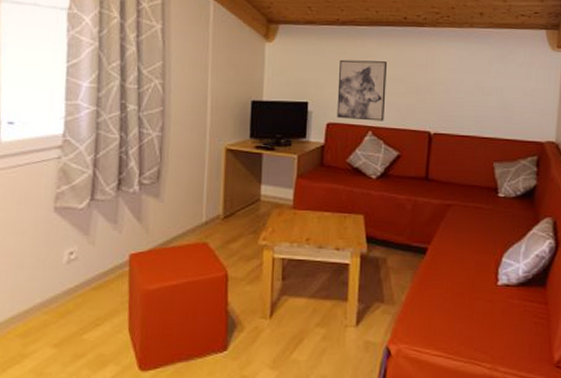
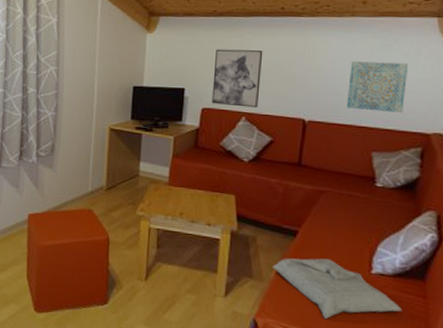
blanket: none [403,275,527,337] -> present [272,258,403,319]
wall art: none [468,72,523,122] -> present [346,61,409,113]

